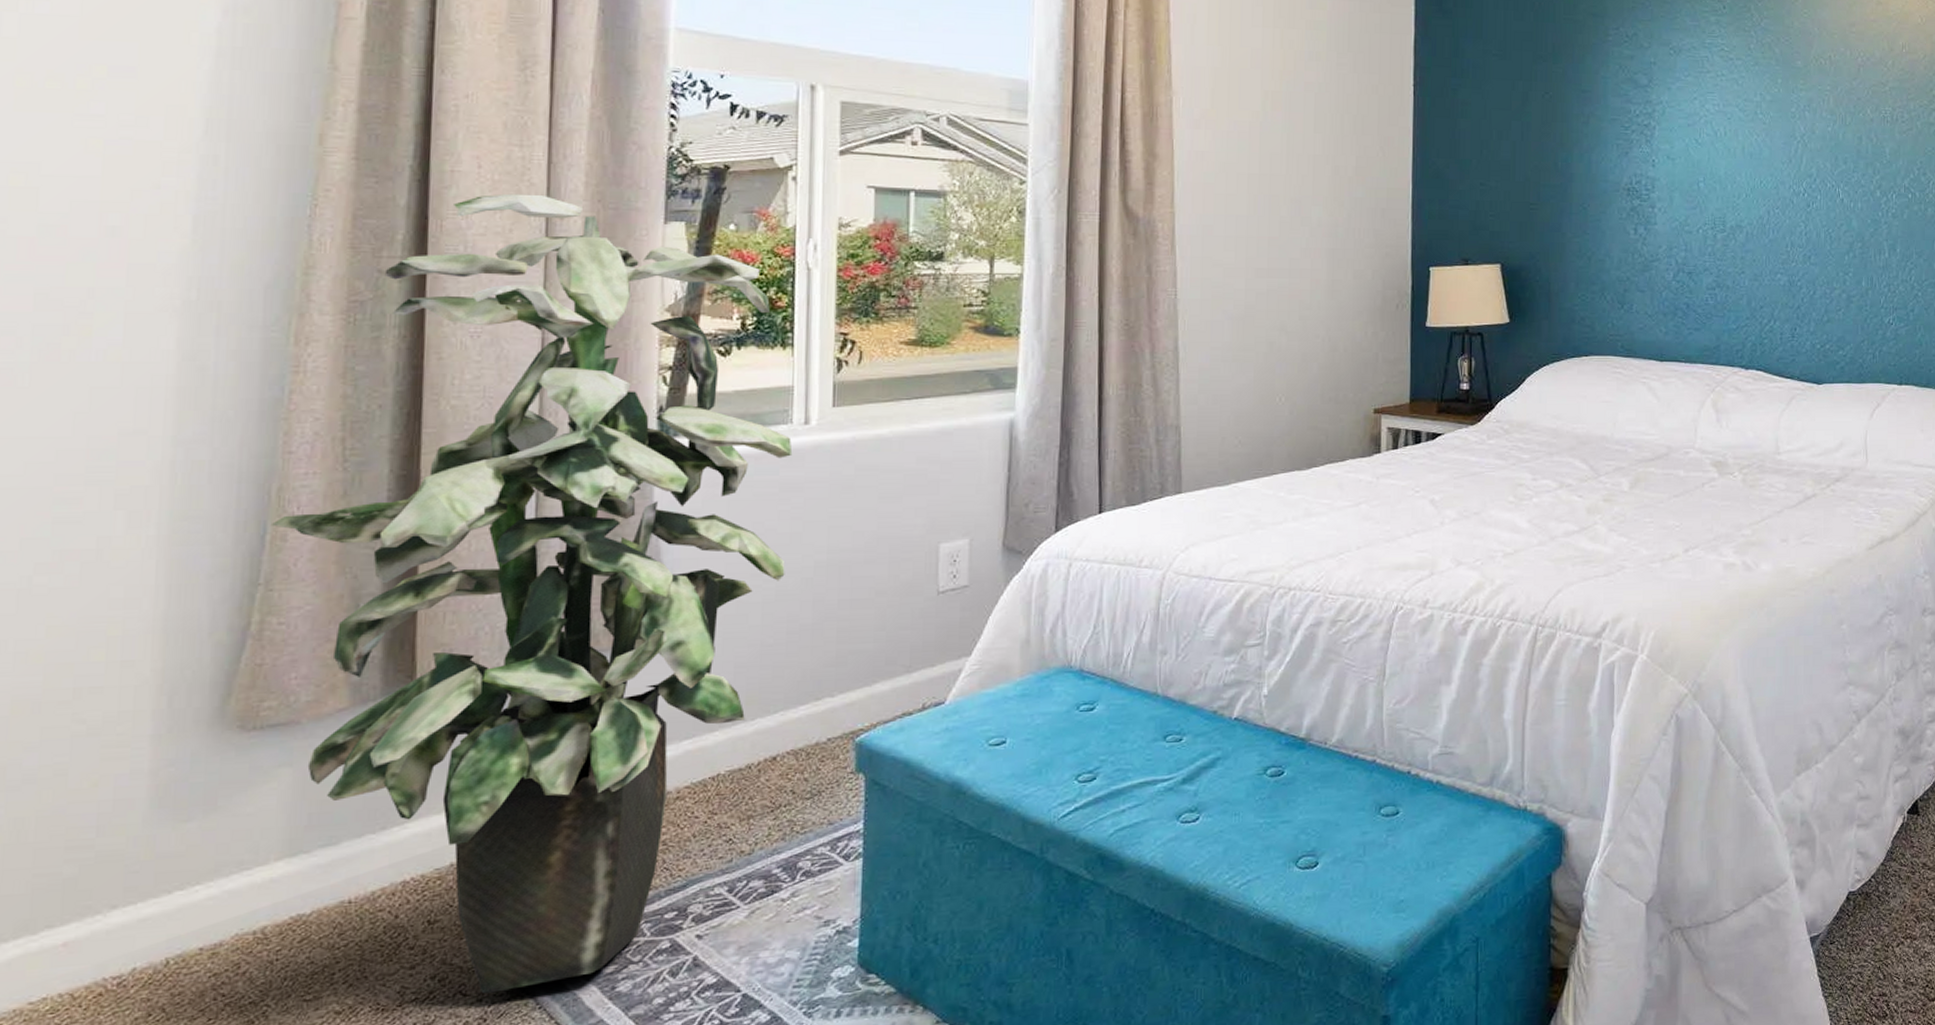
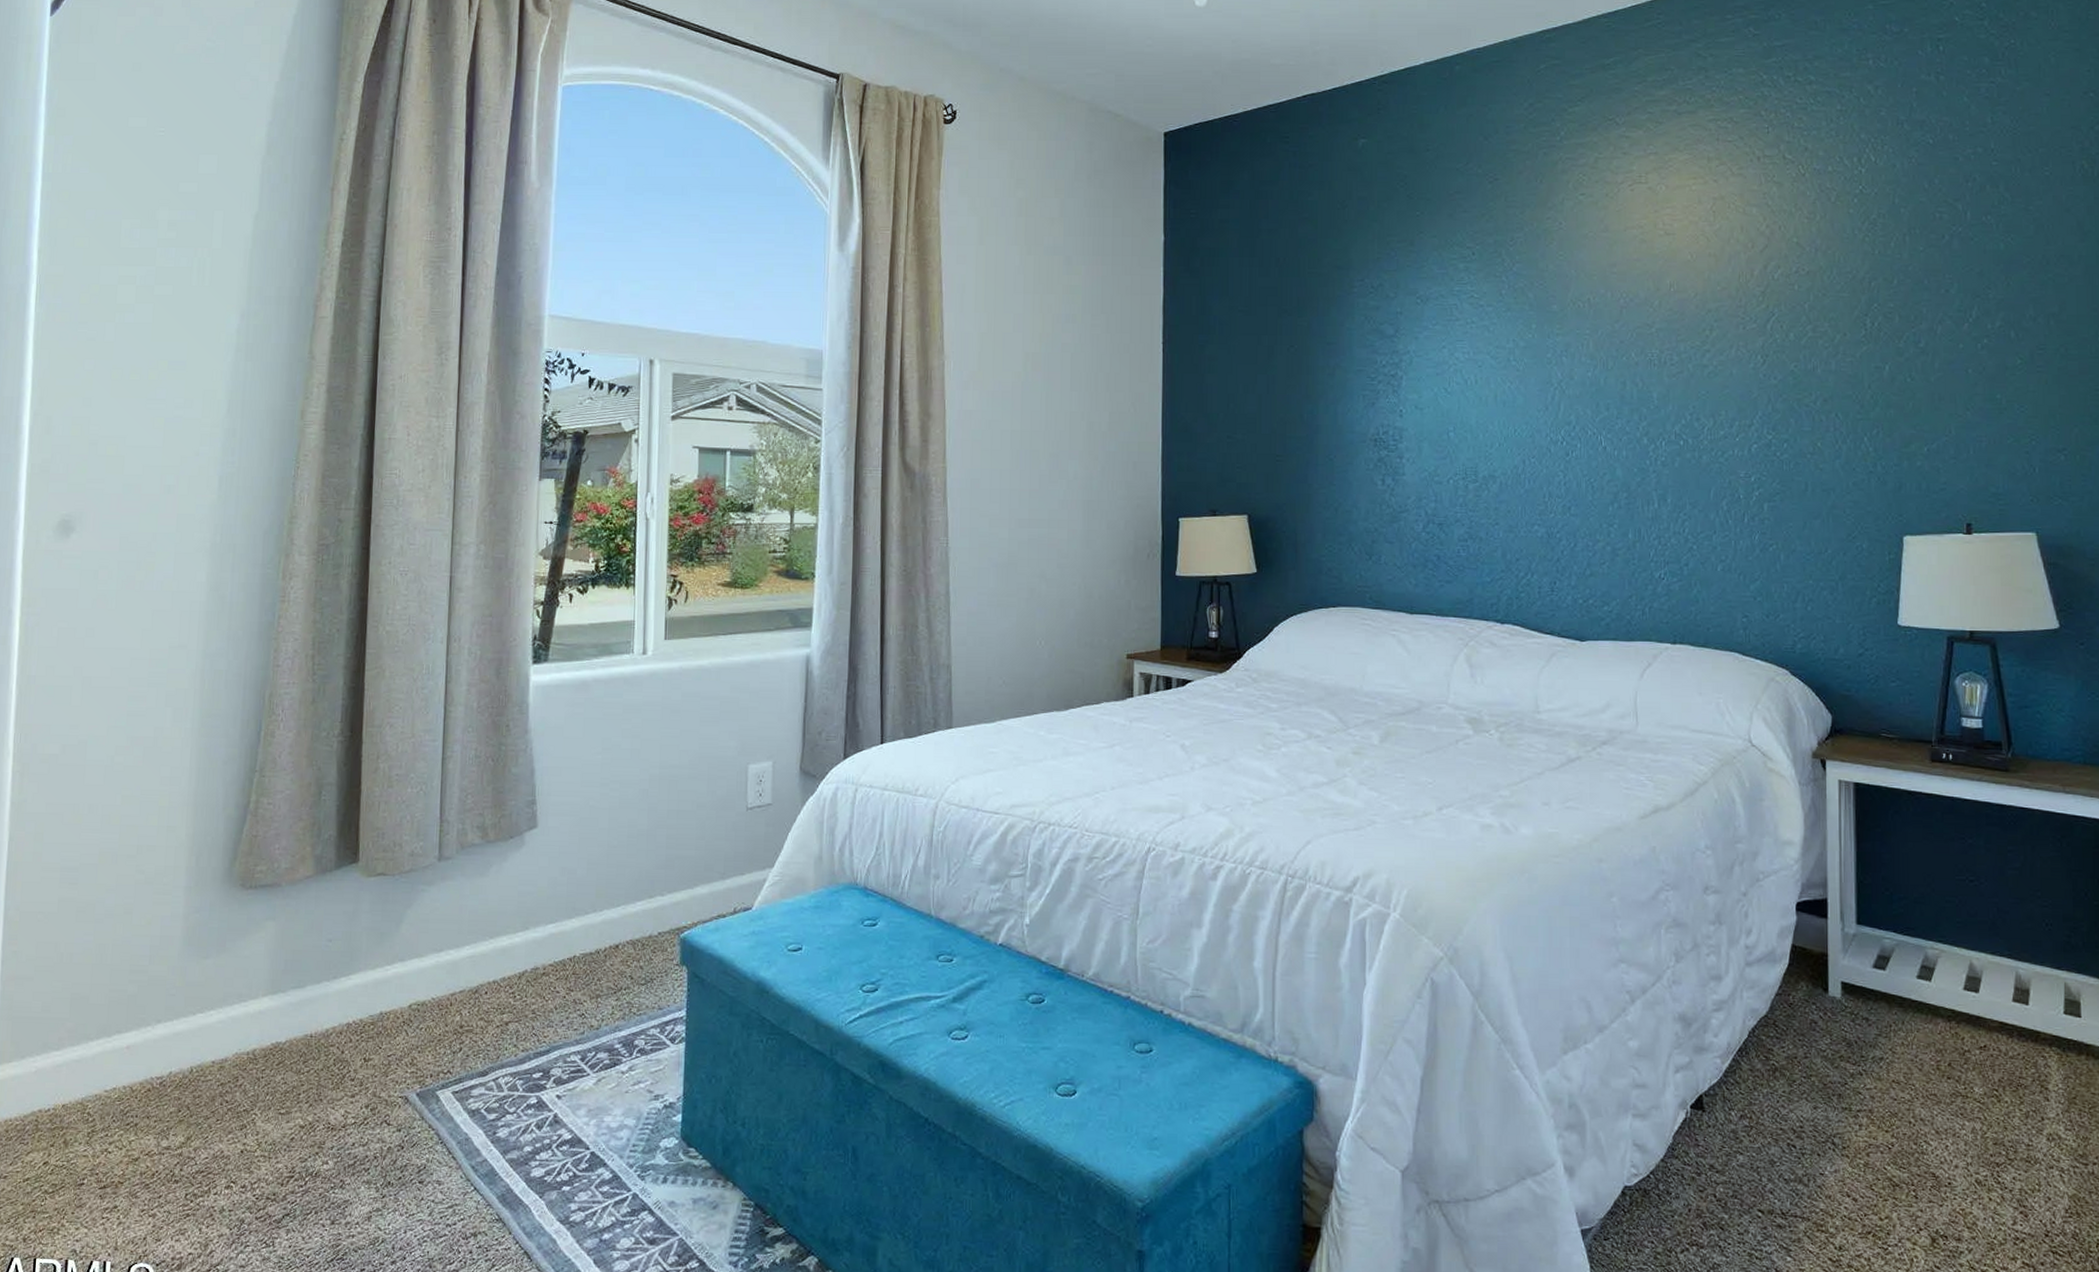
indoor plant: present [270,193,793,994] -> none [264,456,634,1125]

